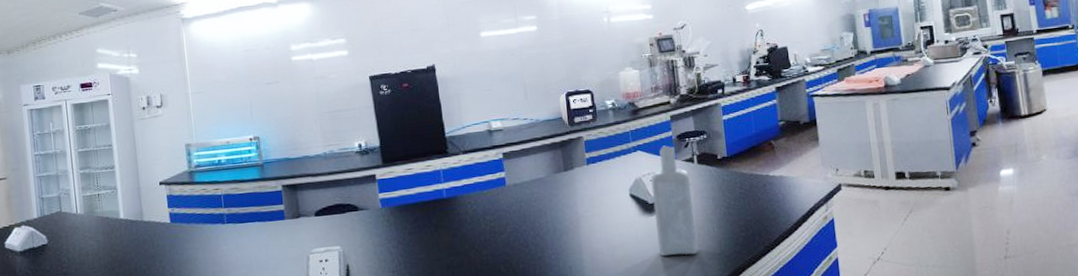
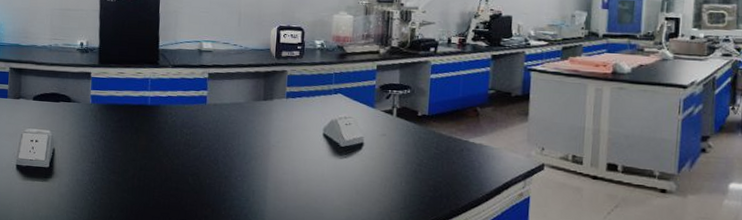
bottle: present [650,145,699,257] -> none [342,93,387,204]

